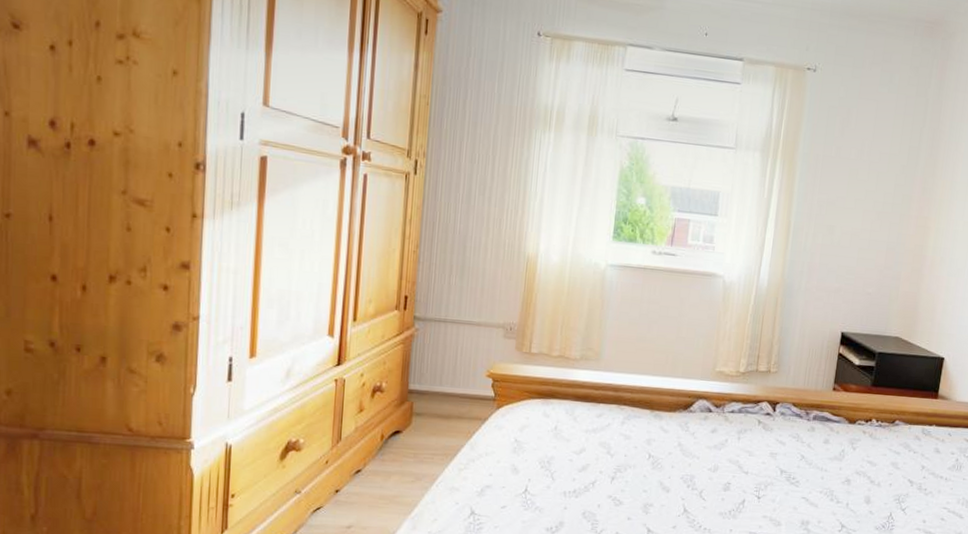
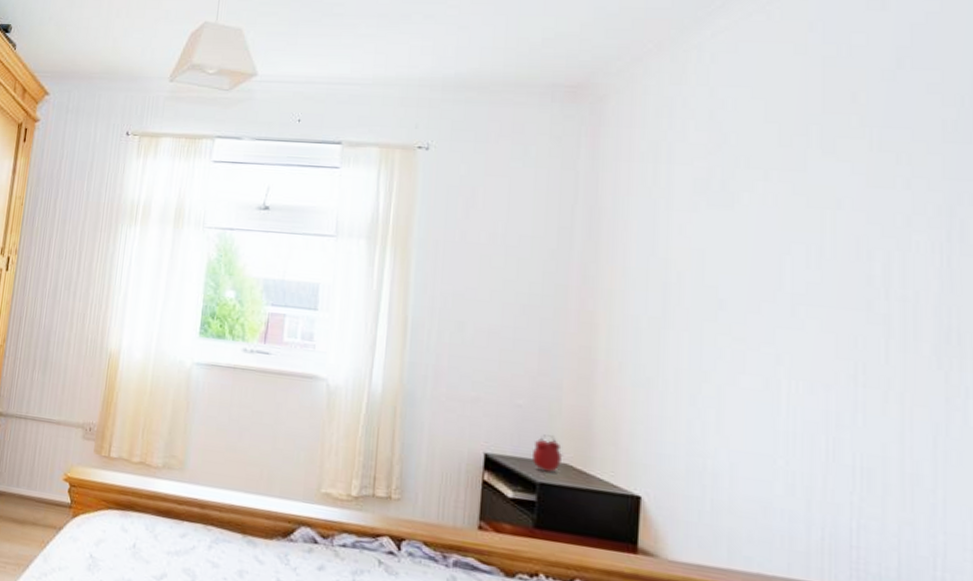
alarm clock: none [875,315,896,344] -> present [533,434,563,473]

